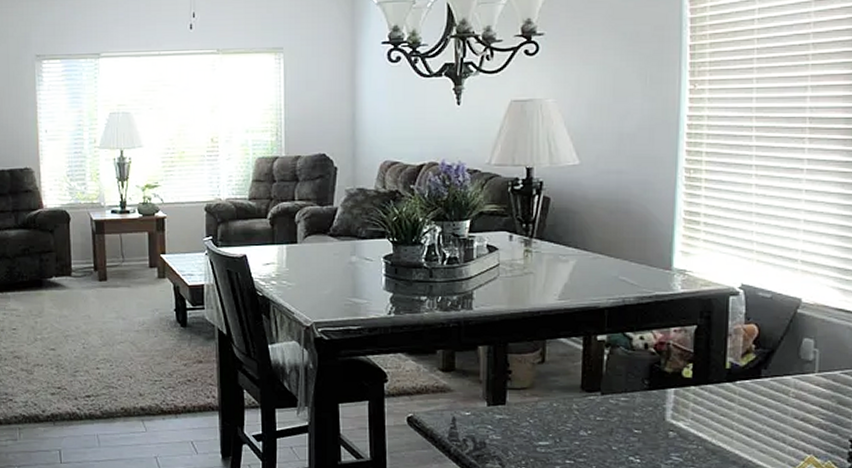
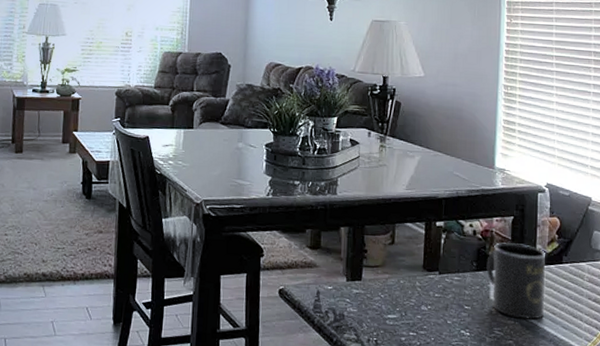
mug: none [661,355,738,443] -> present [486,242,545,320]

